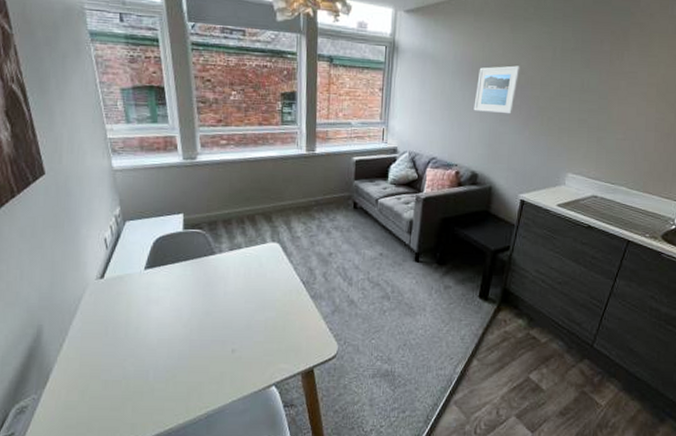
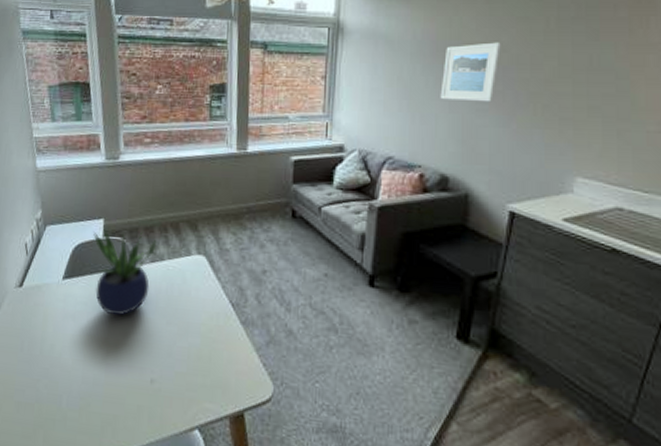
potted plant: none [173,220,235,298] -> present [93,226,157,316]

